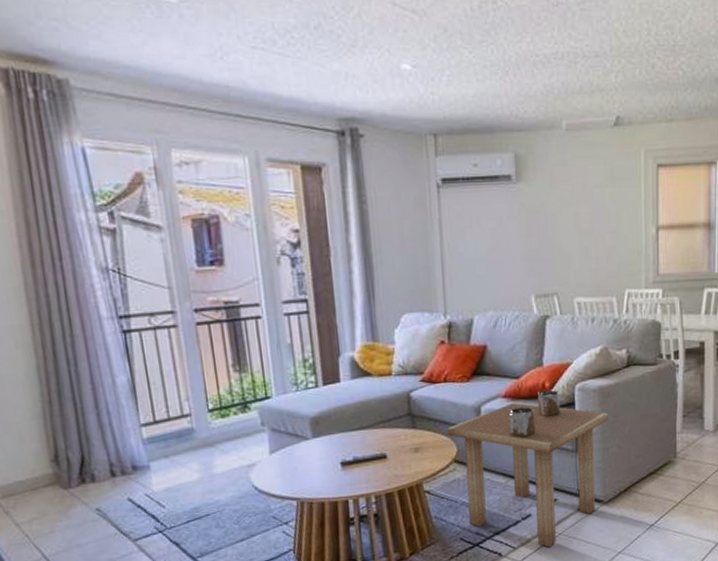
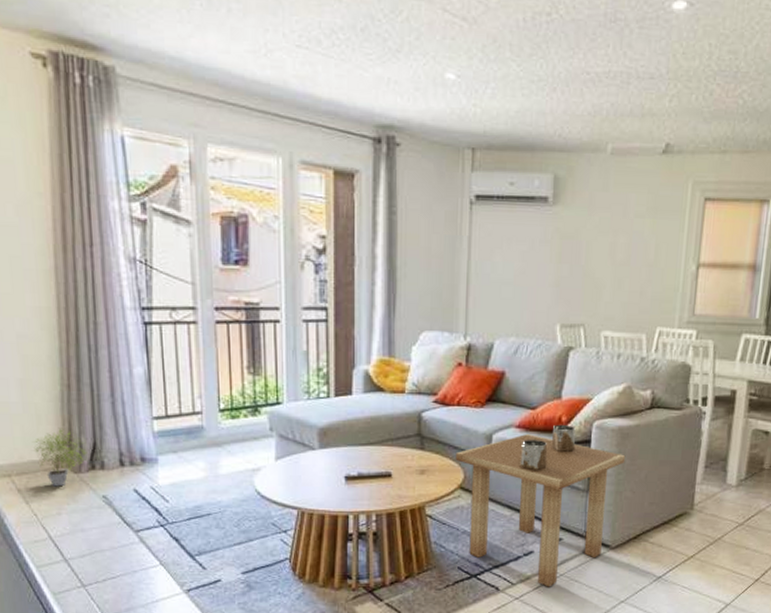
potted plant: none [17,444,76,505] -> present [33,427,87,487]

